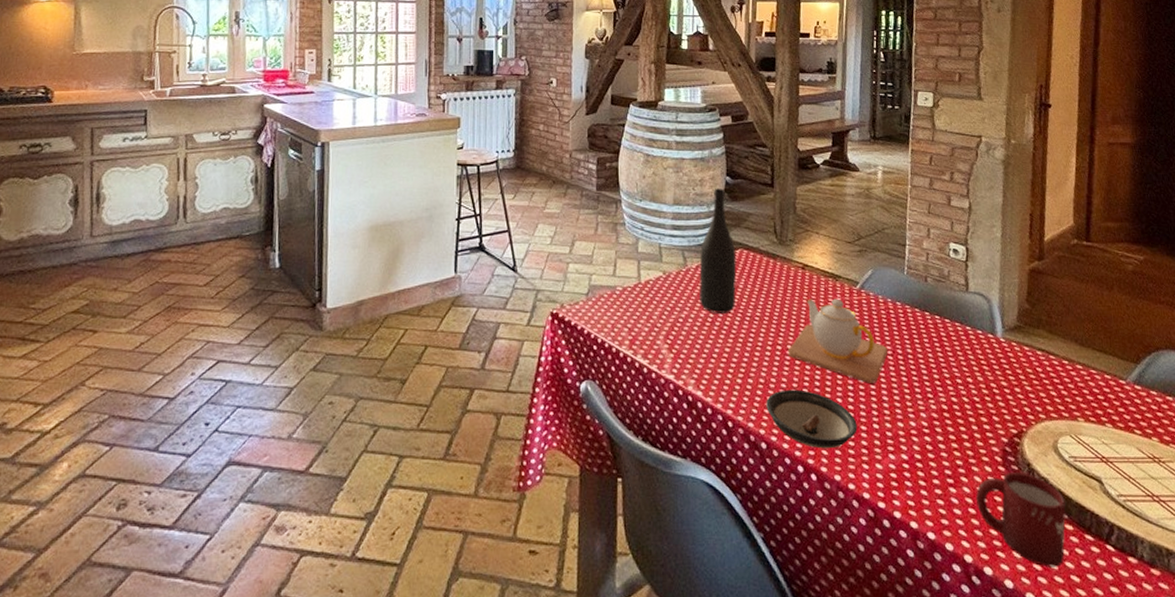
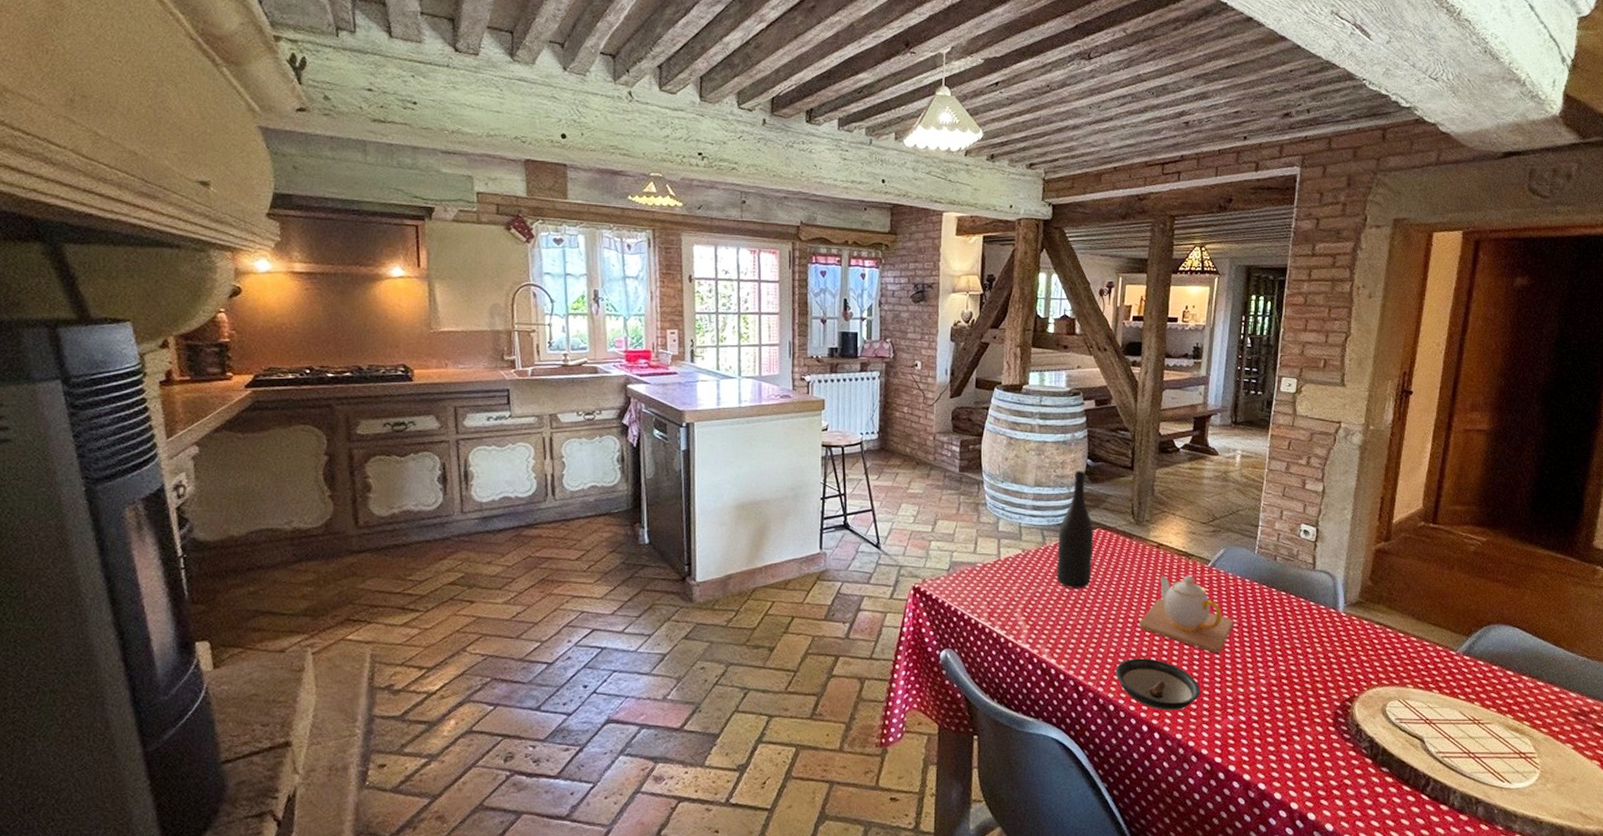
cup: present [976,472,1066,567] -> none [1306,732,1388,813]

